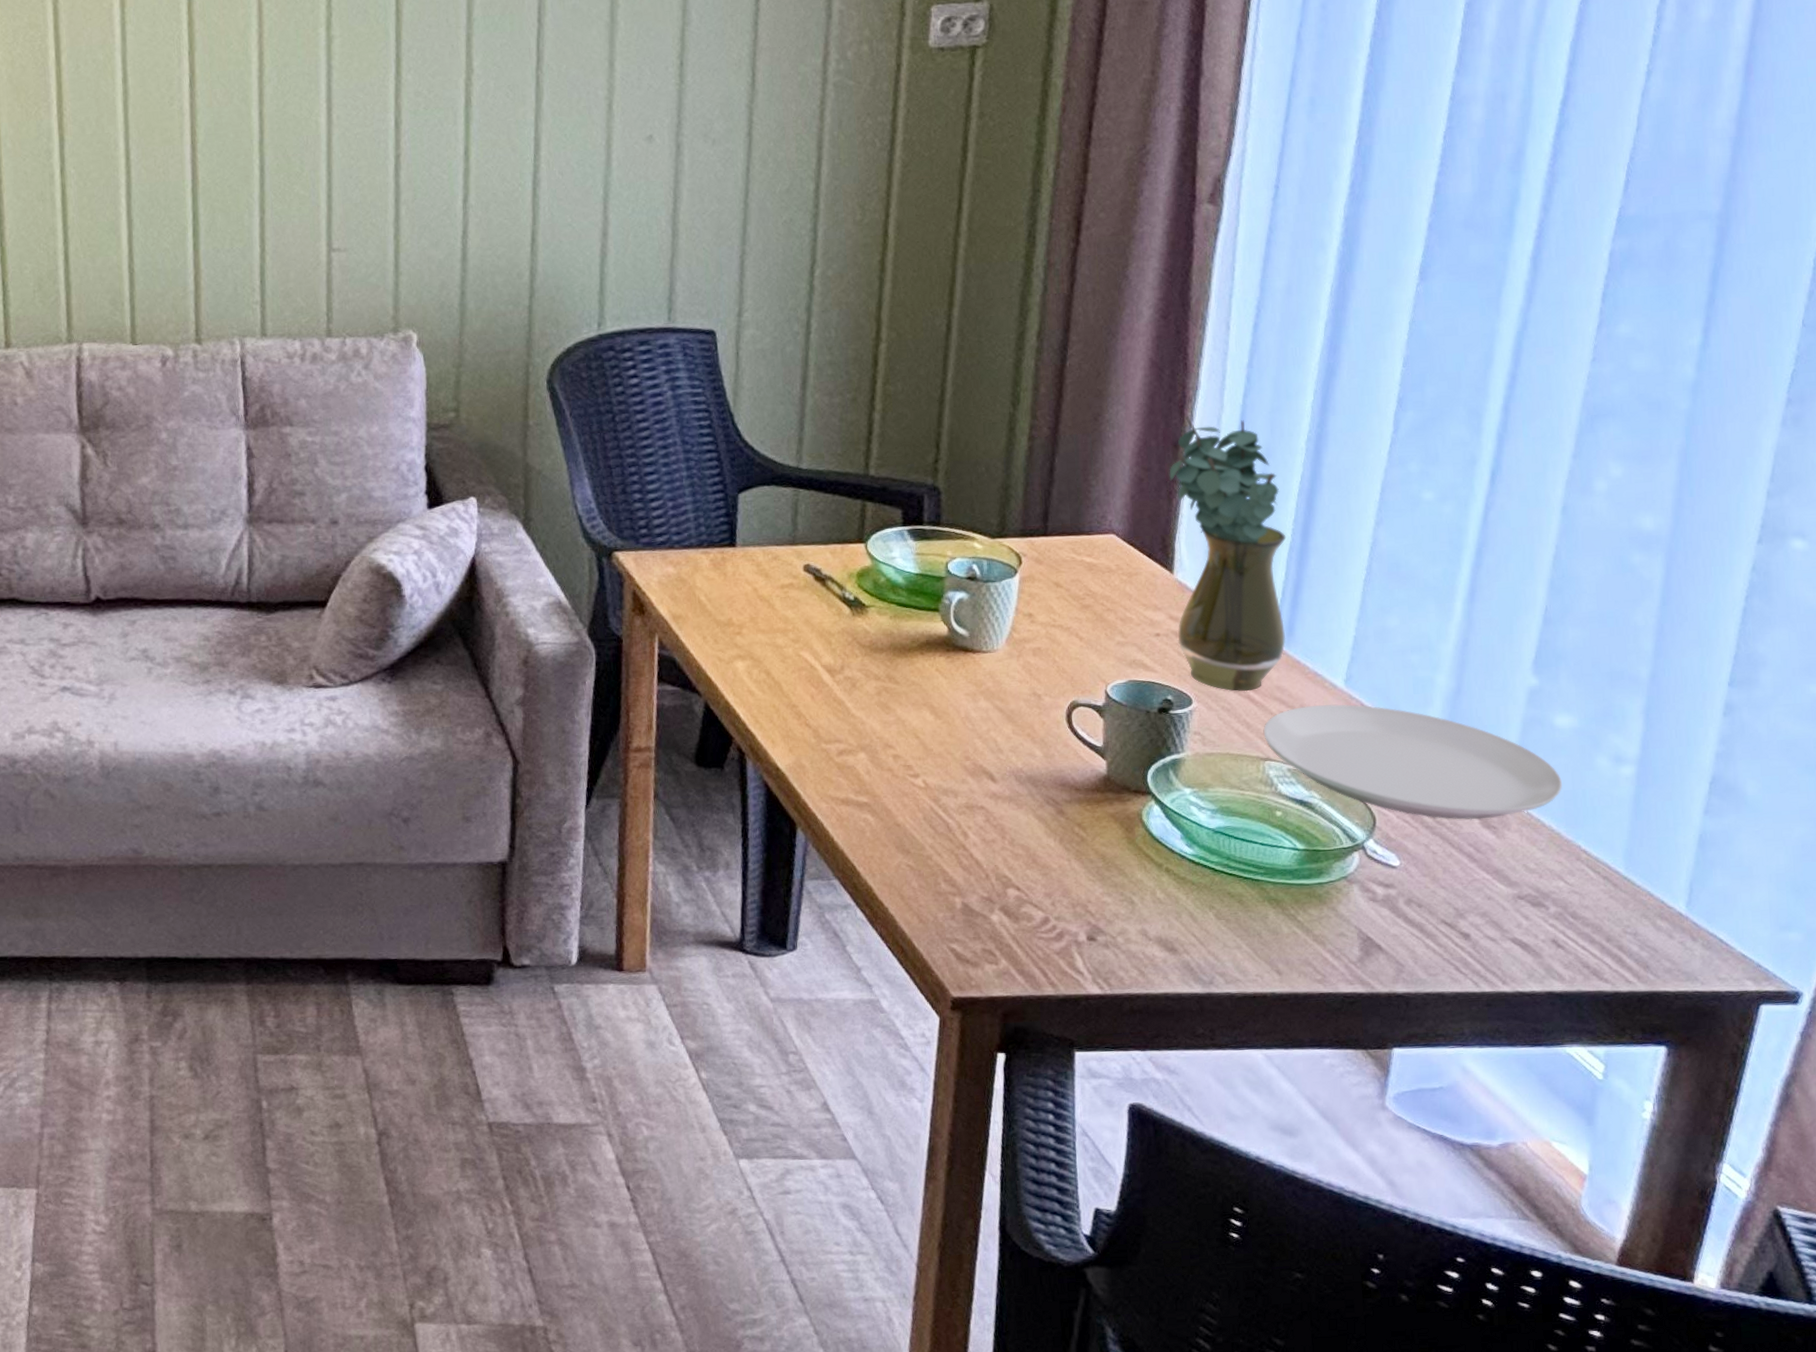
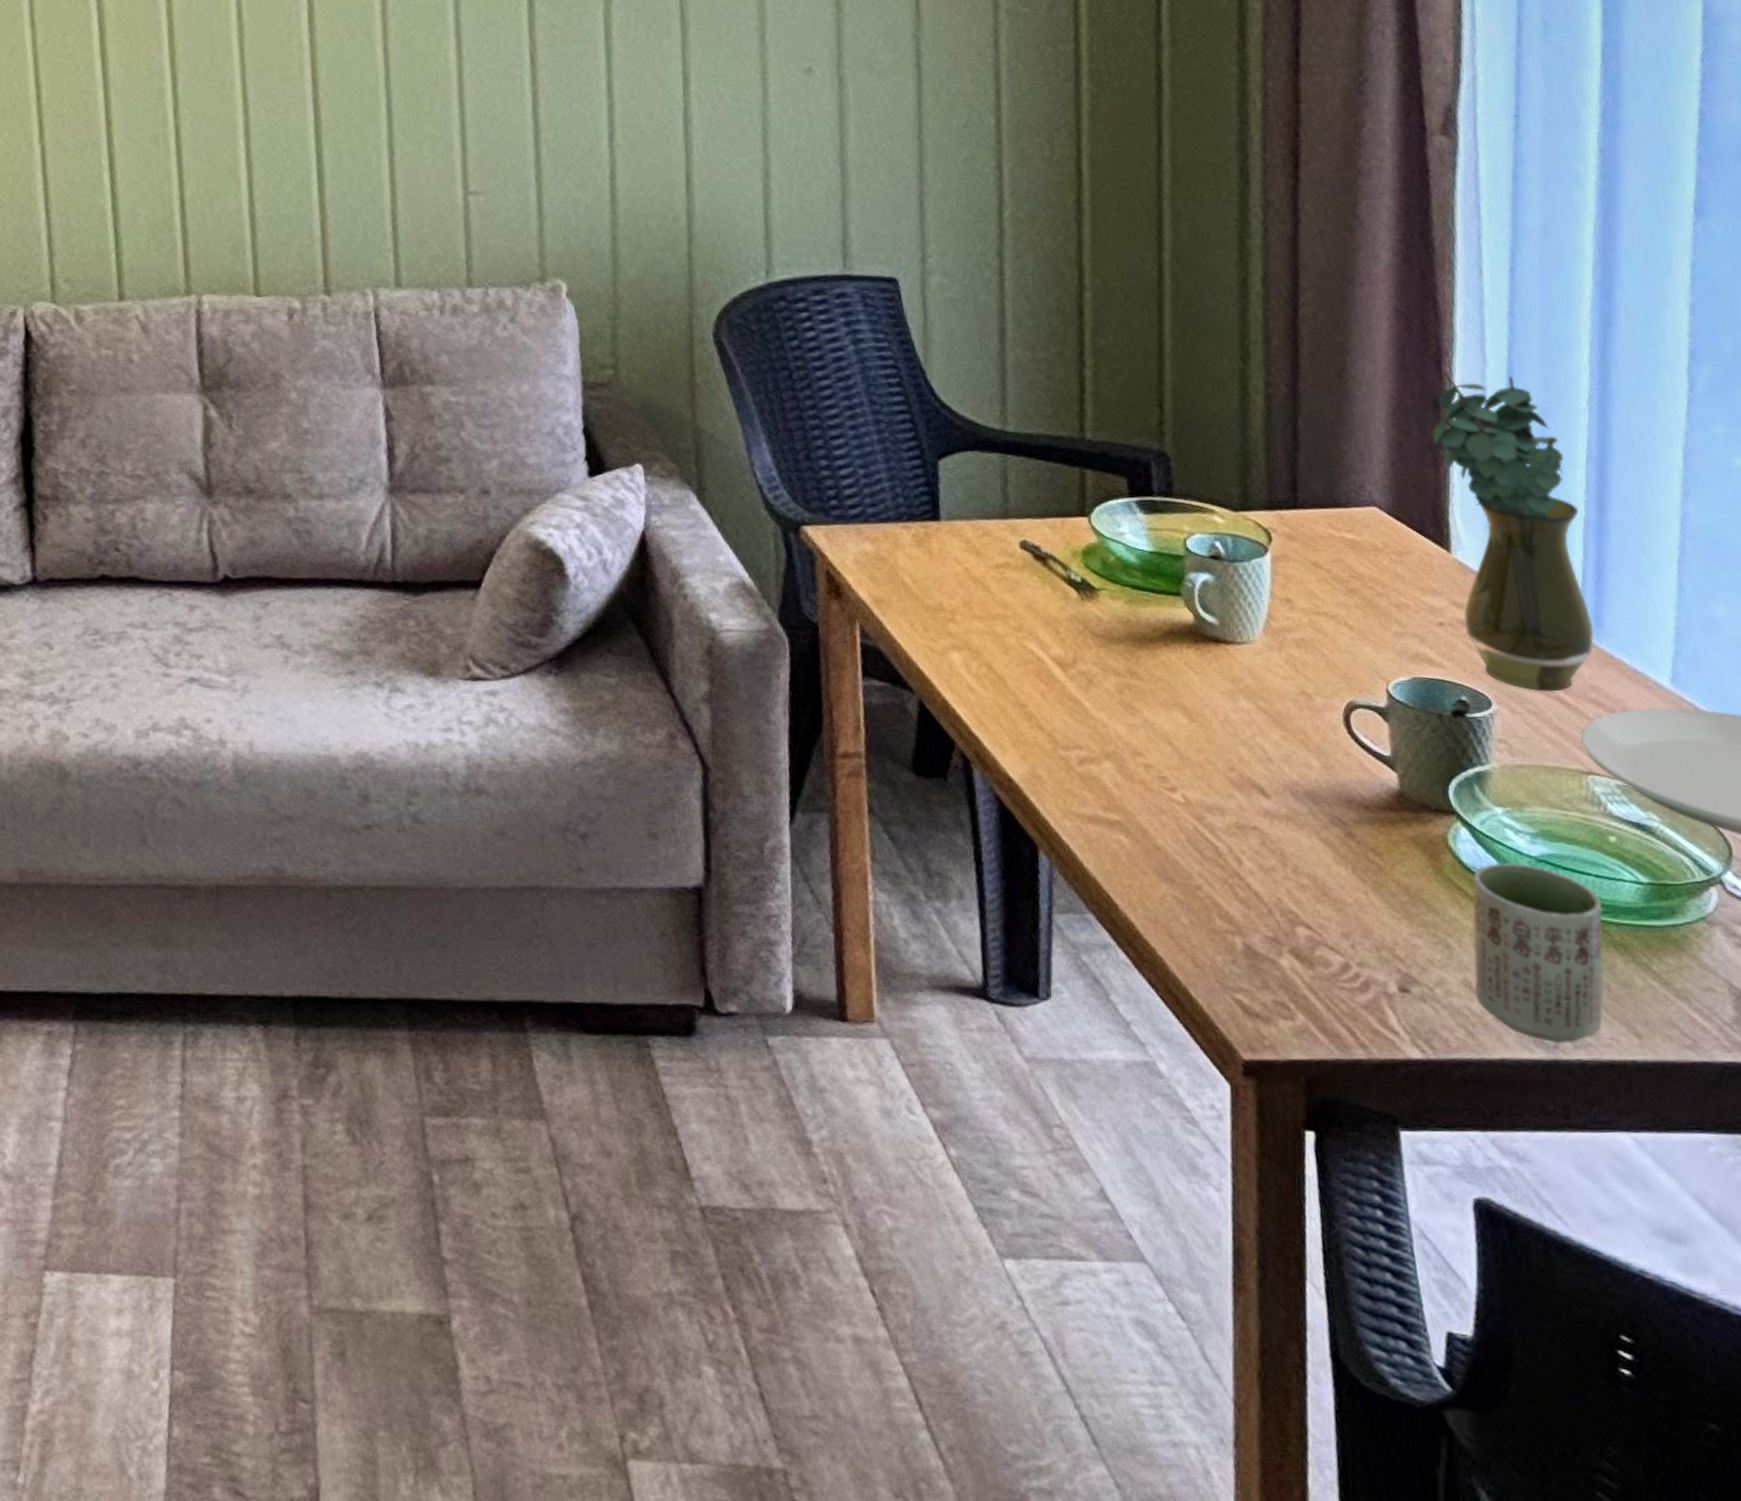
cup: none [1150,834,1263,979] -> present [1472,863,1604,1043]

